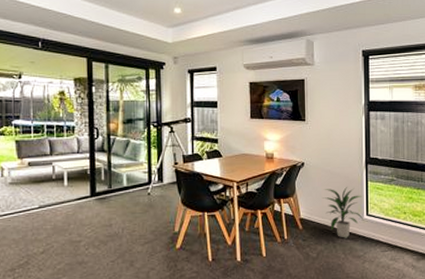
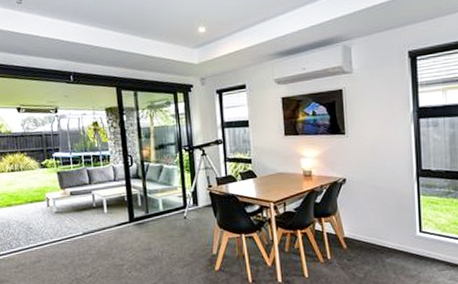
indoor plant: present [323,187,364,238] -> none [368,202,417,257]

